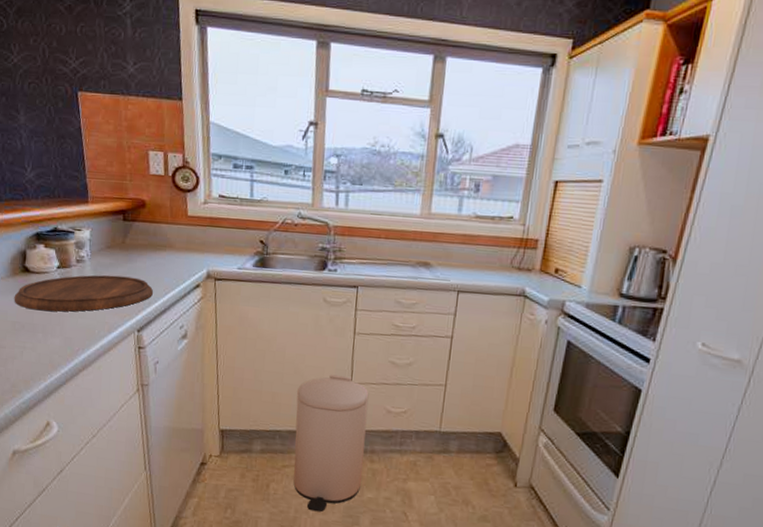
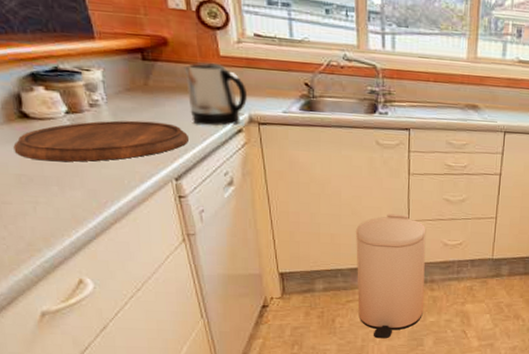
kettle: none [156,221,208,282] -> present [183,61,247,127]

